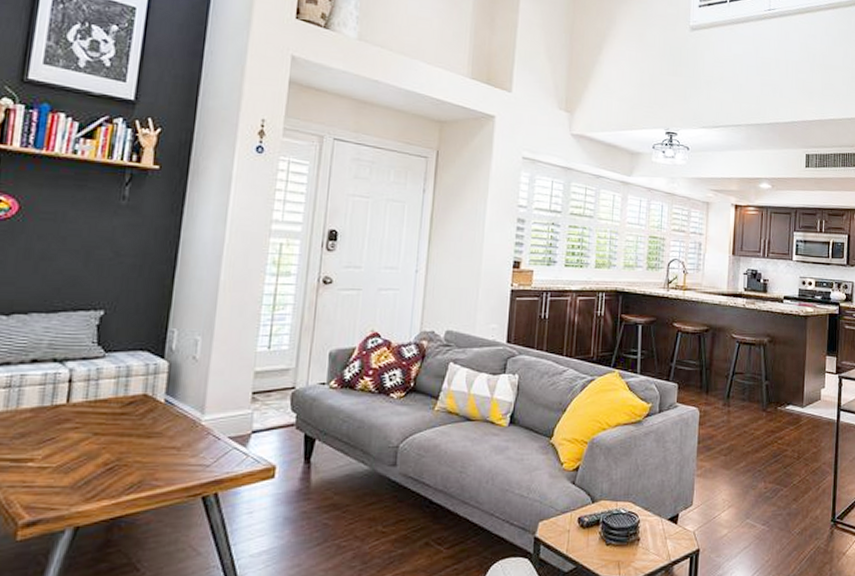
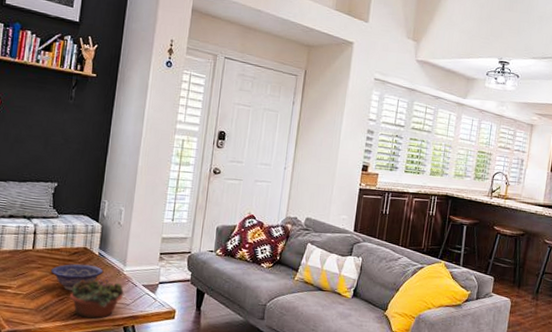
decorative bowl: none [93,417,173,455] -> present [50,263,104,290]
succulent planter: none [121,429,202,492] -> present [69,275,124,319]

